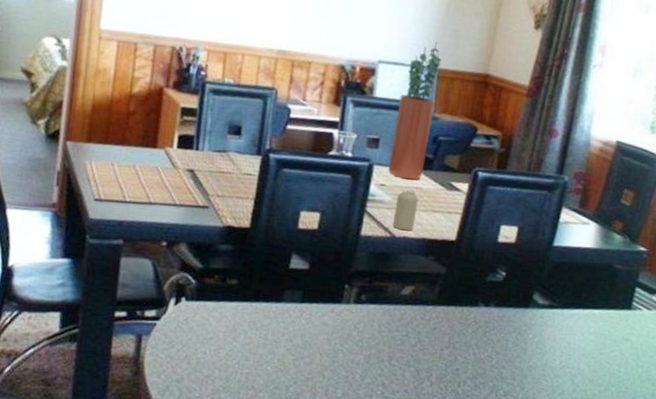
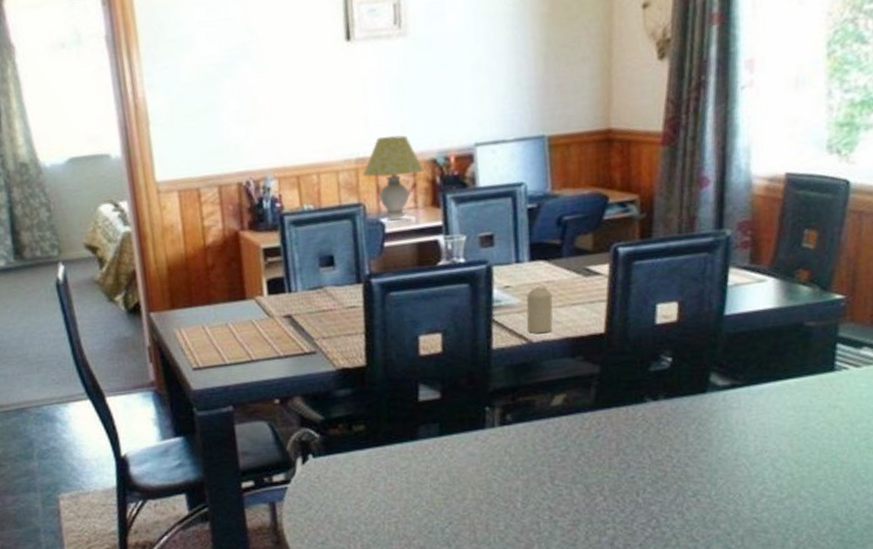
table lamp: none [281,37,333,108] -> present [362,135,424,220]
vase: present [388,41,442,180] -> none [508,104,553,275]

